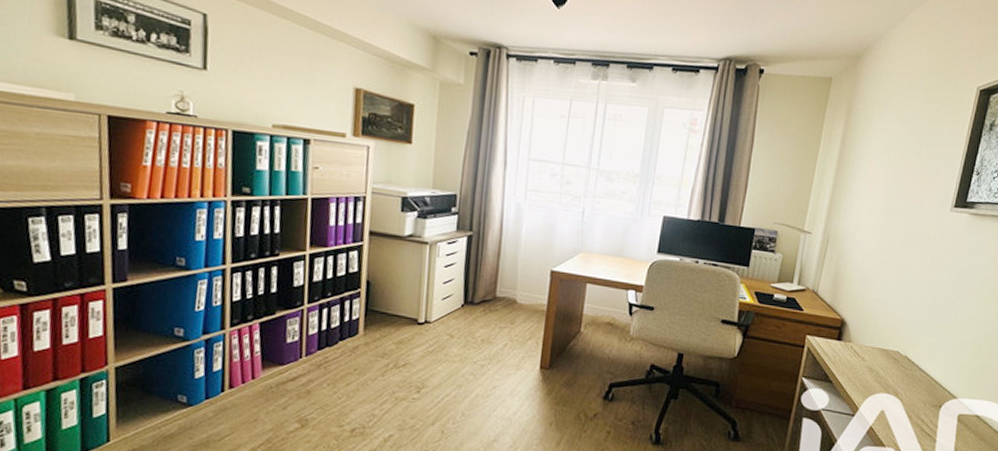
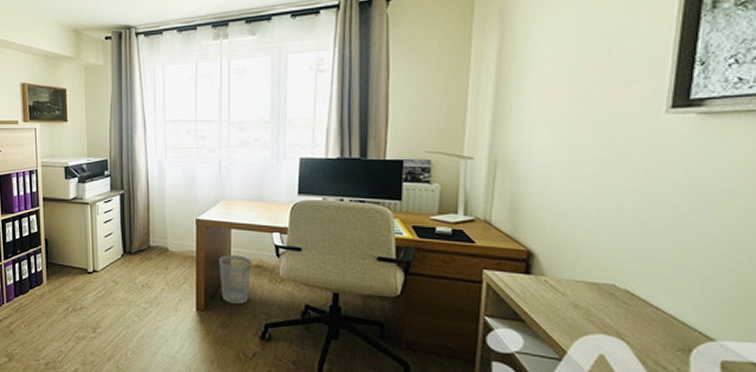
wastebasket: none [568,310,604,363] -> present [219,255,252,305]

